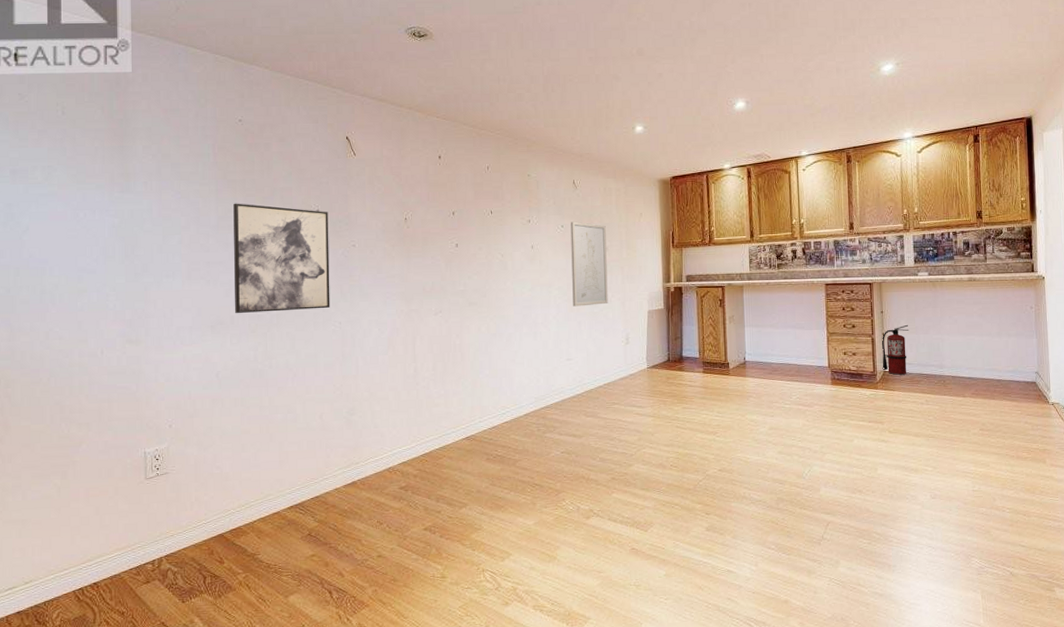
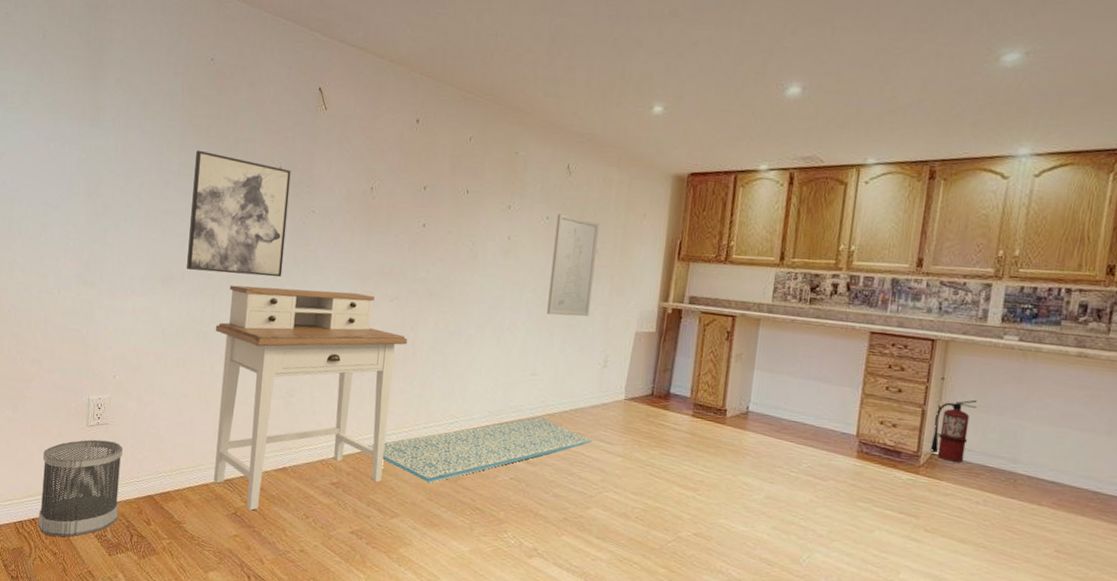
wastebasket: none [99,489,187,596] -> present [37,439,123,537]
desk: none [270,312,455,529] -> present [214,285,408,511]
rug: none [430,396,626,470] -> present [368,417,593,483]

